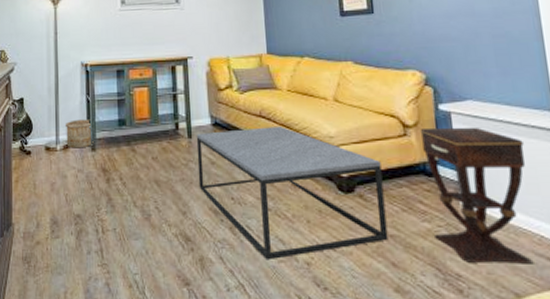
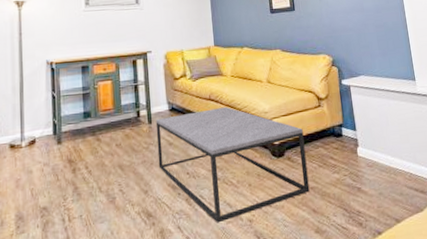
wooden bucket: present [65,119,94,149] -> none [30,114,60,144]
side table: present [420,127,534,264] -> none [329,95,407,201]

